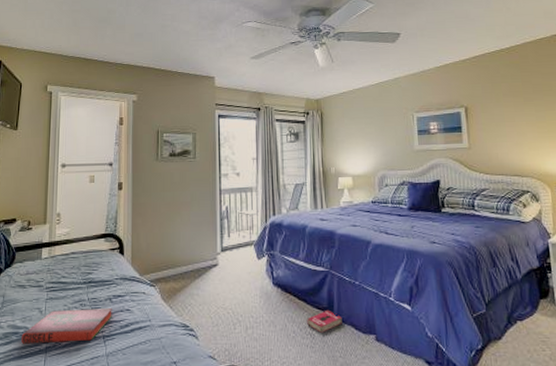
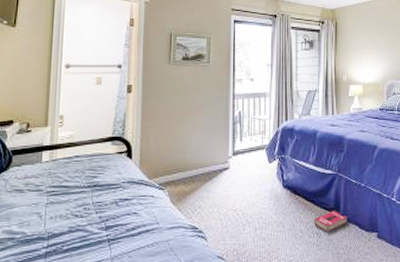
hardback book: present [21,308,112,344] -> none [18,212,118,250]

